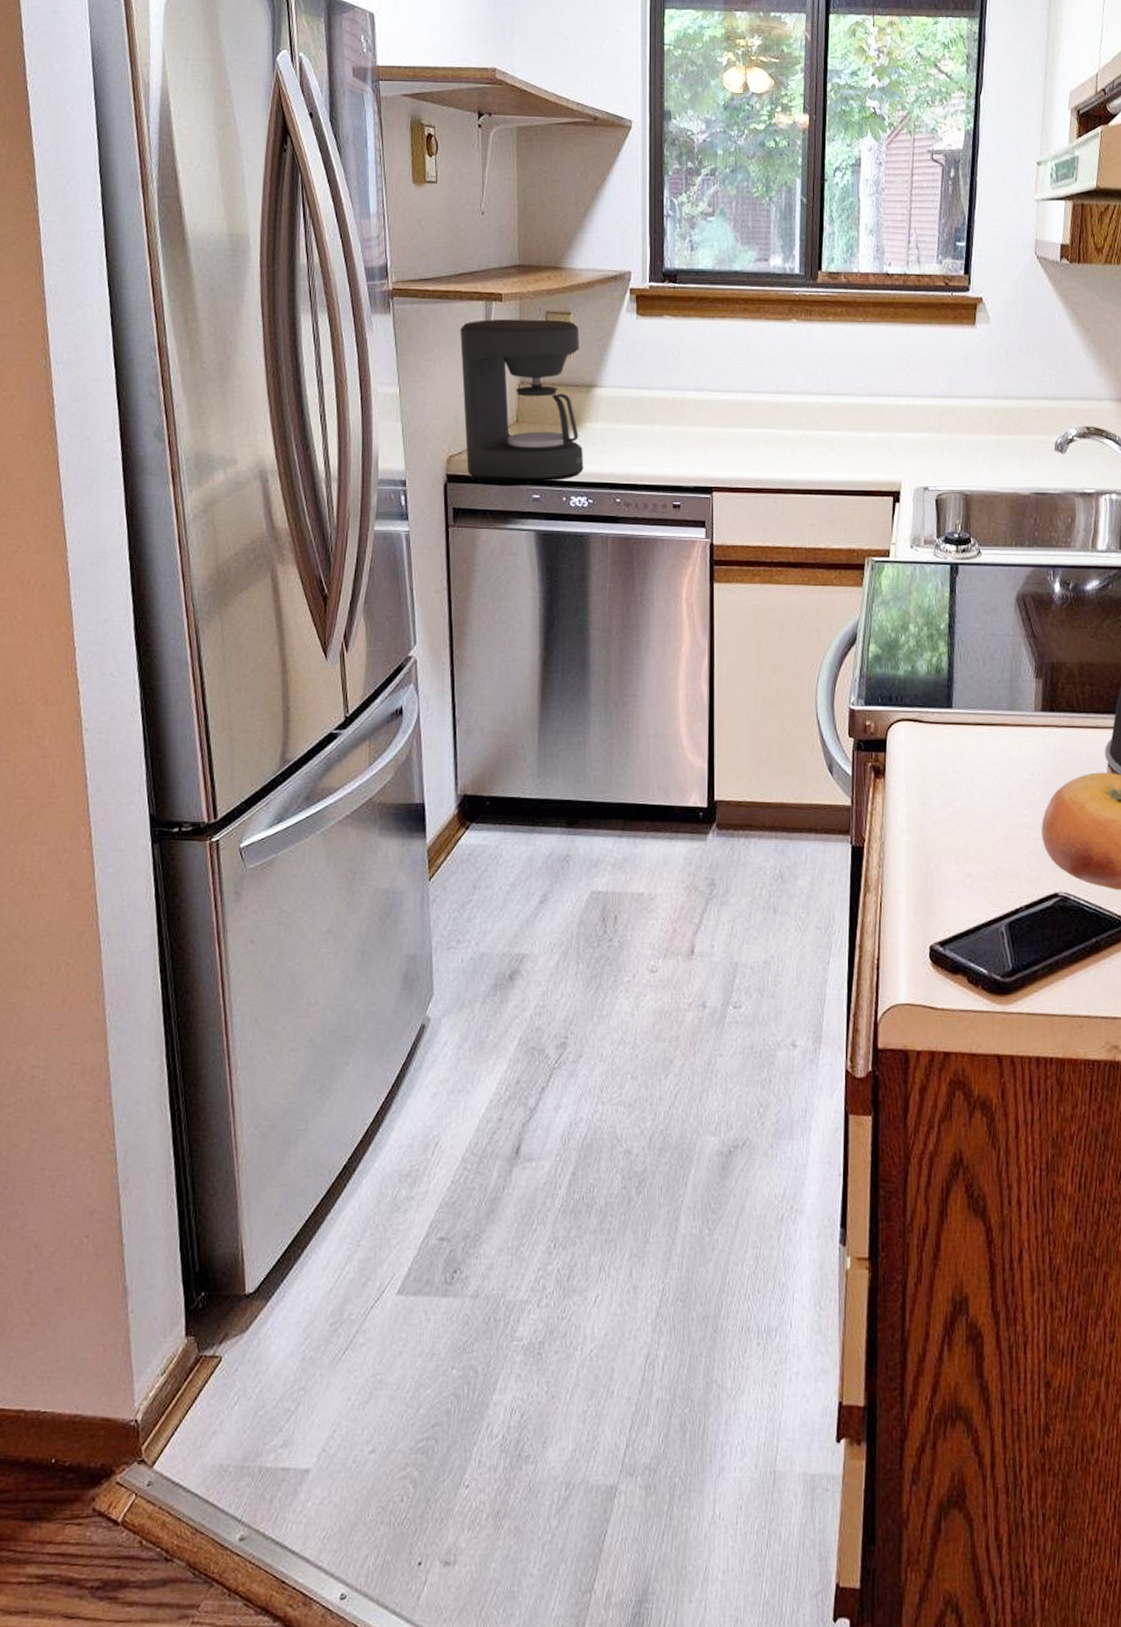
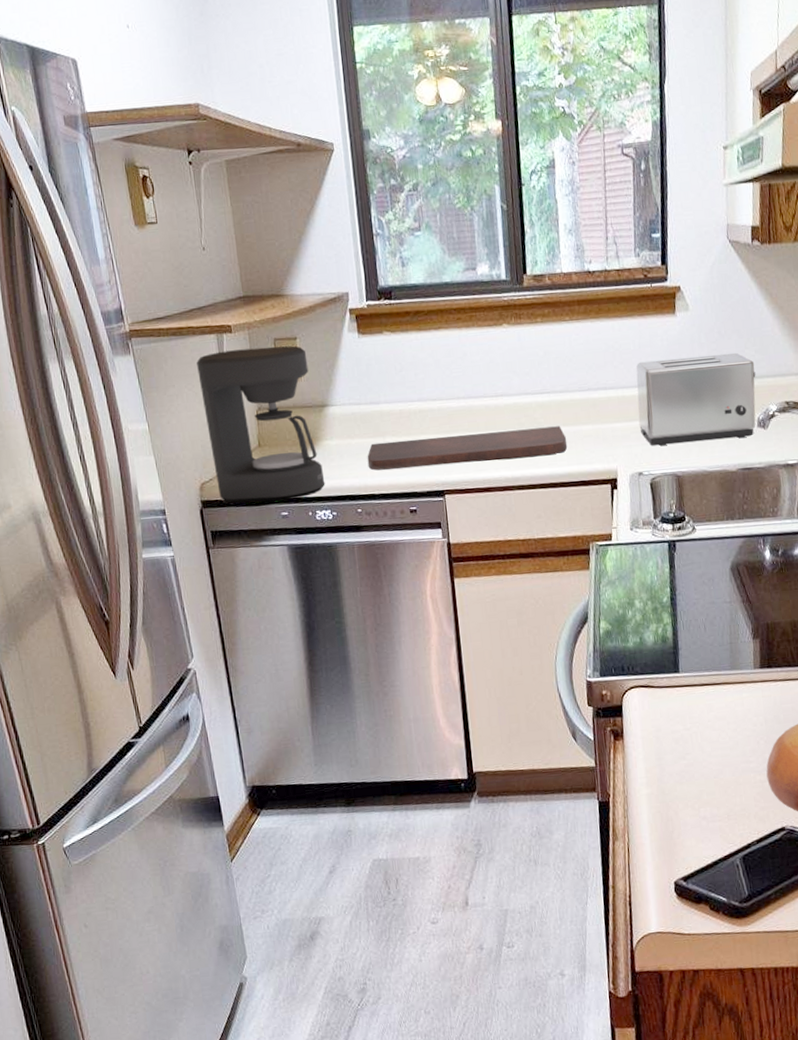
cutting board: none [632,430,850,461] -> present [367,426,567,471]
toaster: none [928,371,1056,461] -> present [636,352,756,446]

